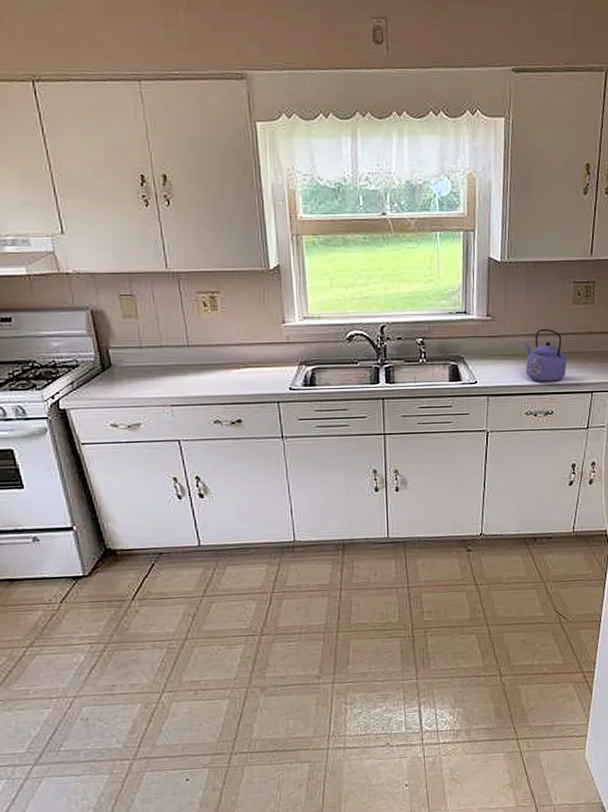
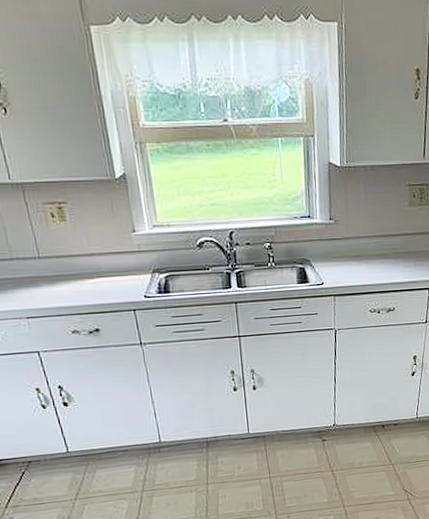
kettle: present [523,328,567,382] -> none [365,230,406,281]

